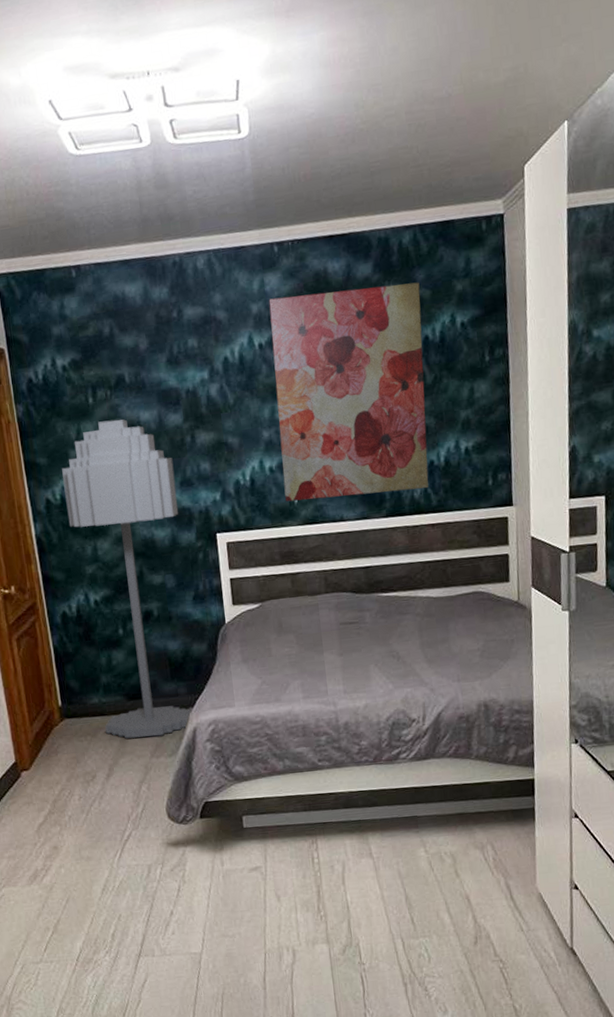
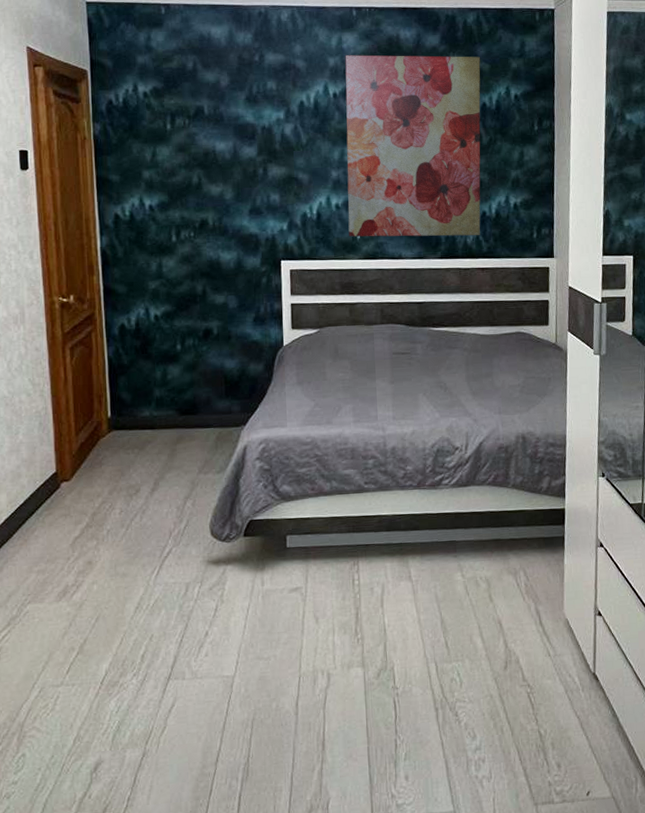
floor lamp: present [62,419,192,739] -> none [134,146,246,453]

